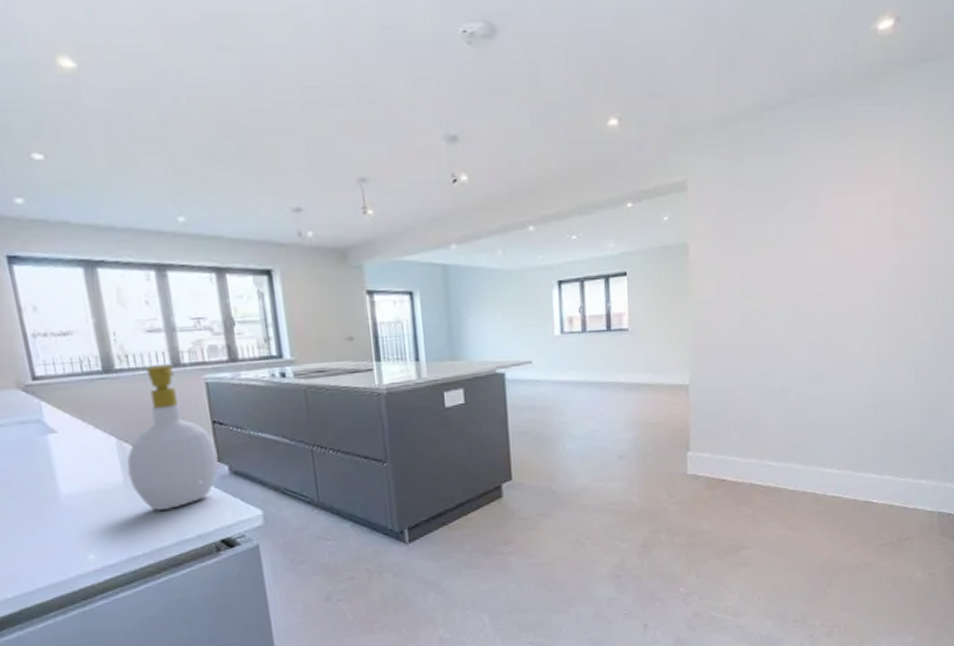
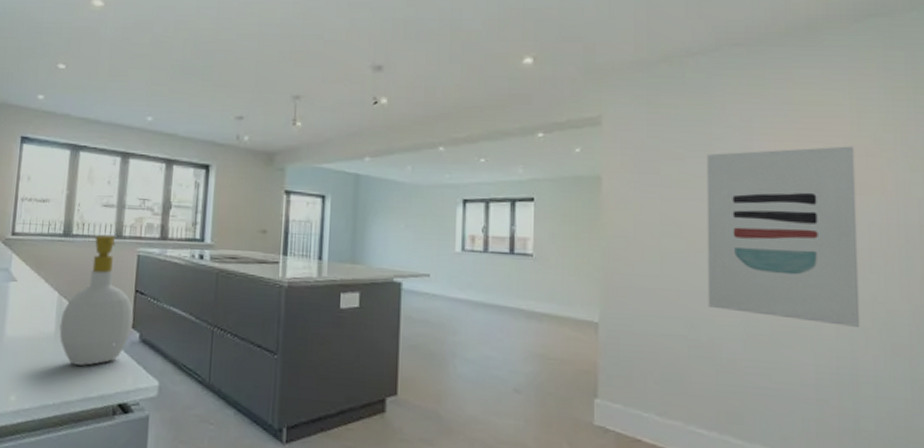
wall art: none [779,195,901,359] -> present [706,146,861,327]

